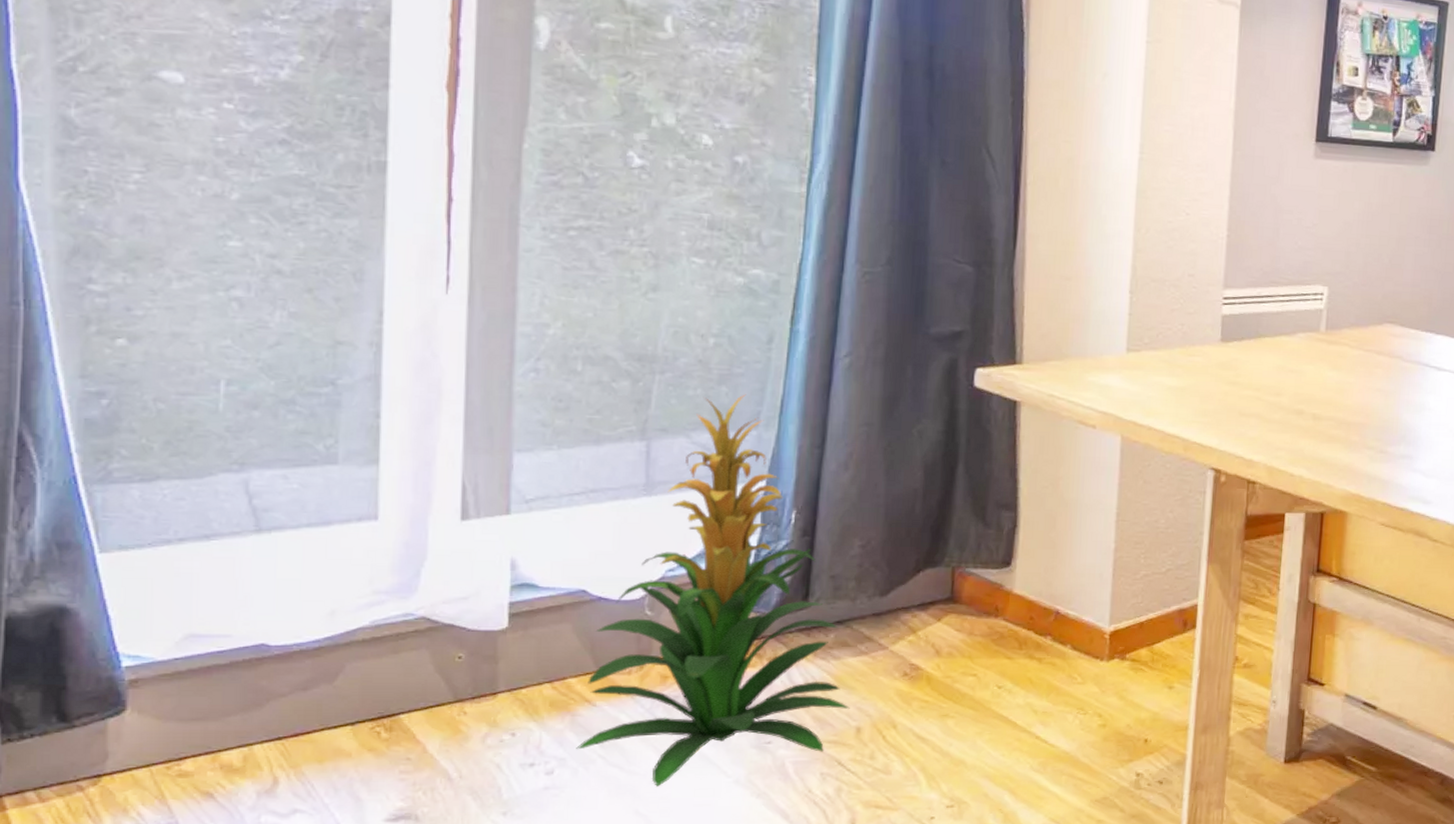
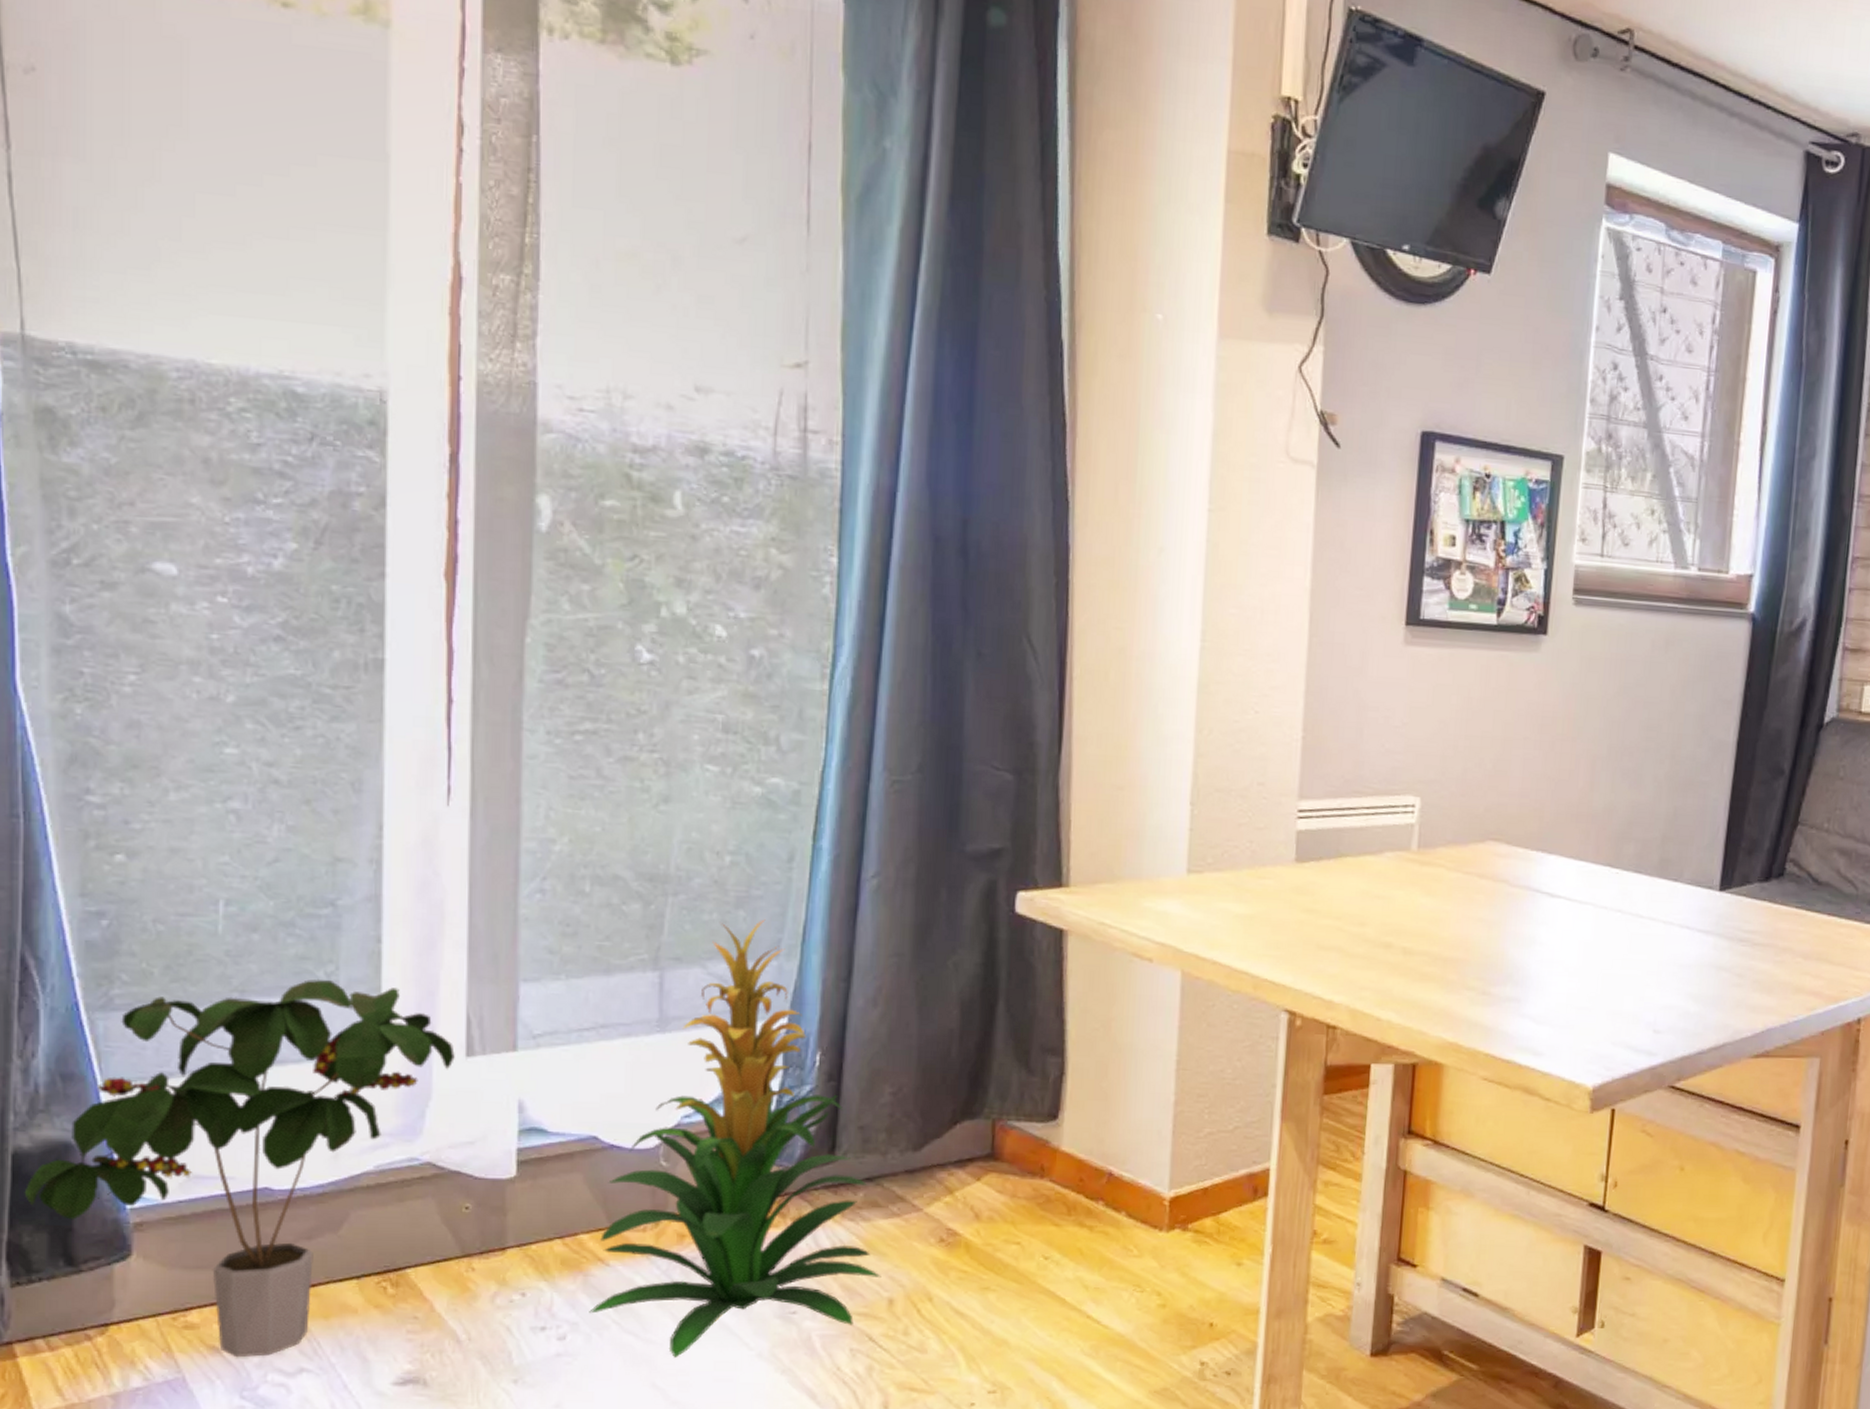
potted plant: none [17,451,450,802] -> present [24,978,455,1358]

